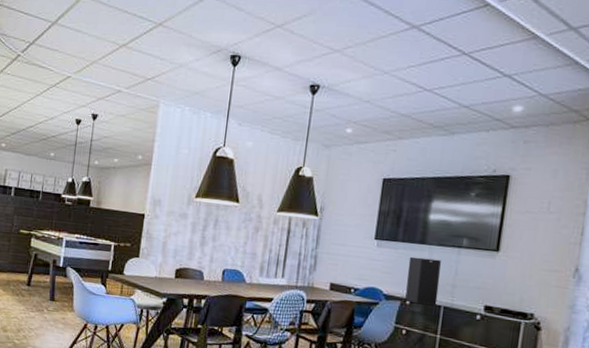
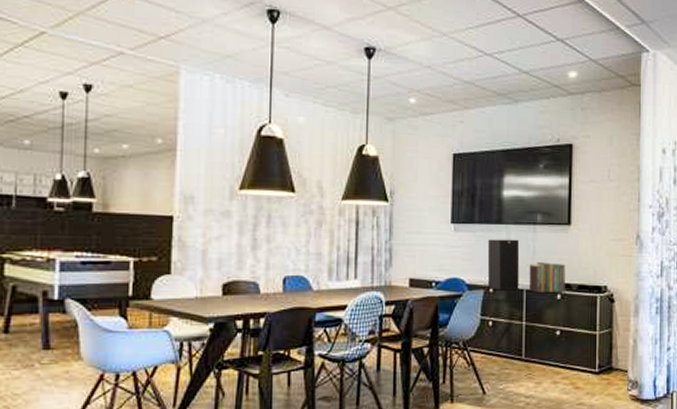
books: none [447,283,489,314] -> present [529,262,566,294]

